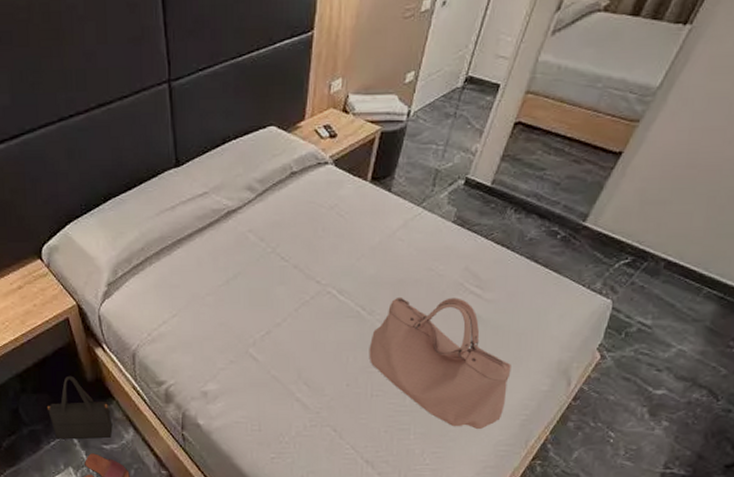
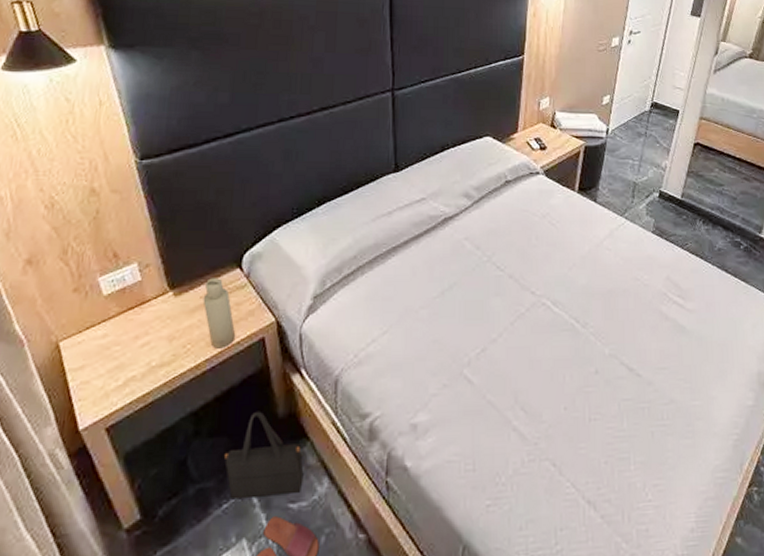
bottle: none [13,267,44,326] -> present [203,278,236,349]
handbag: present [369,296,511,429] -> none [584,307,718,453]

